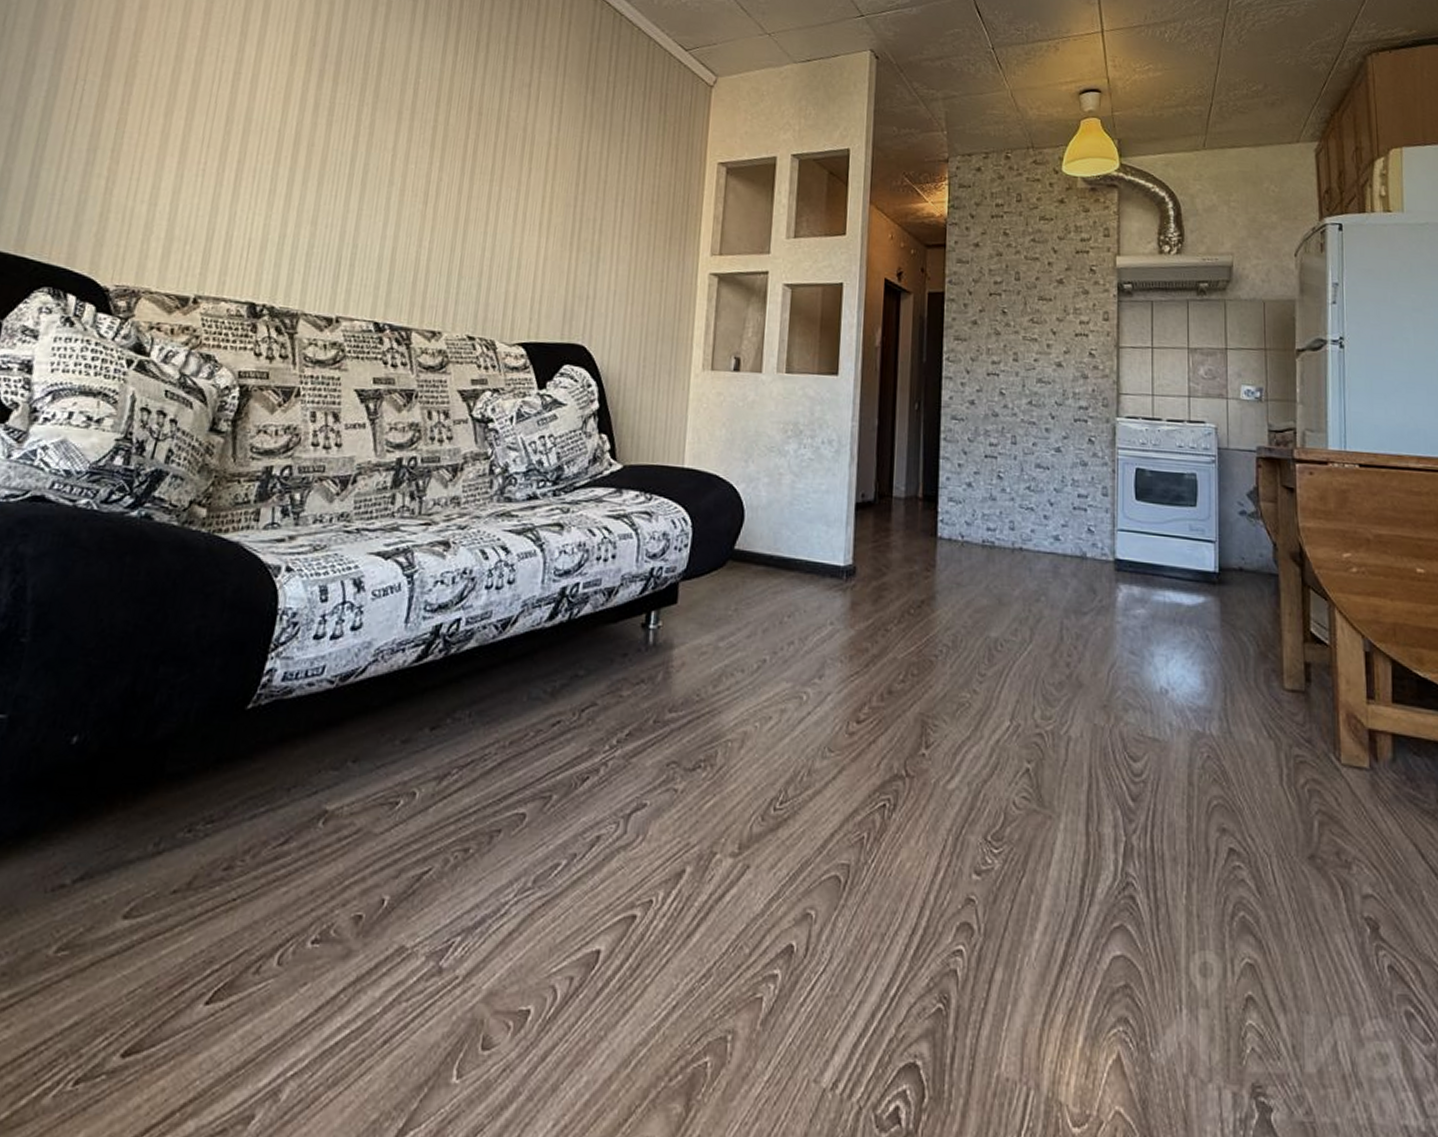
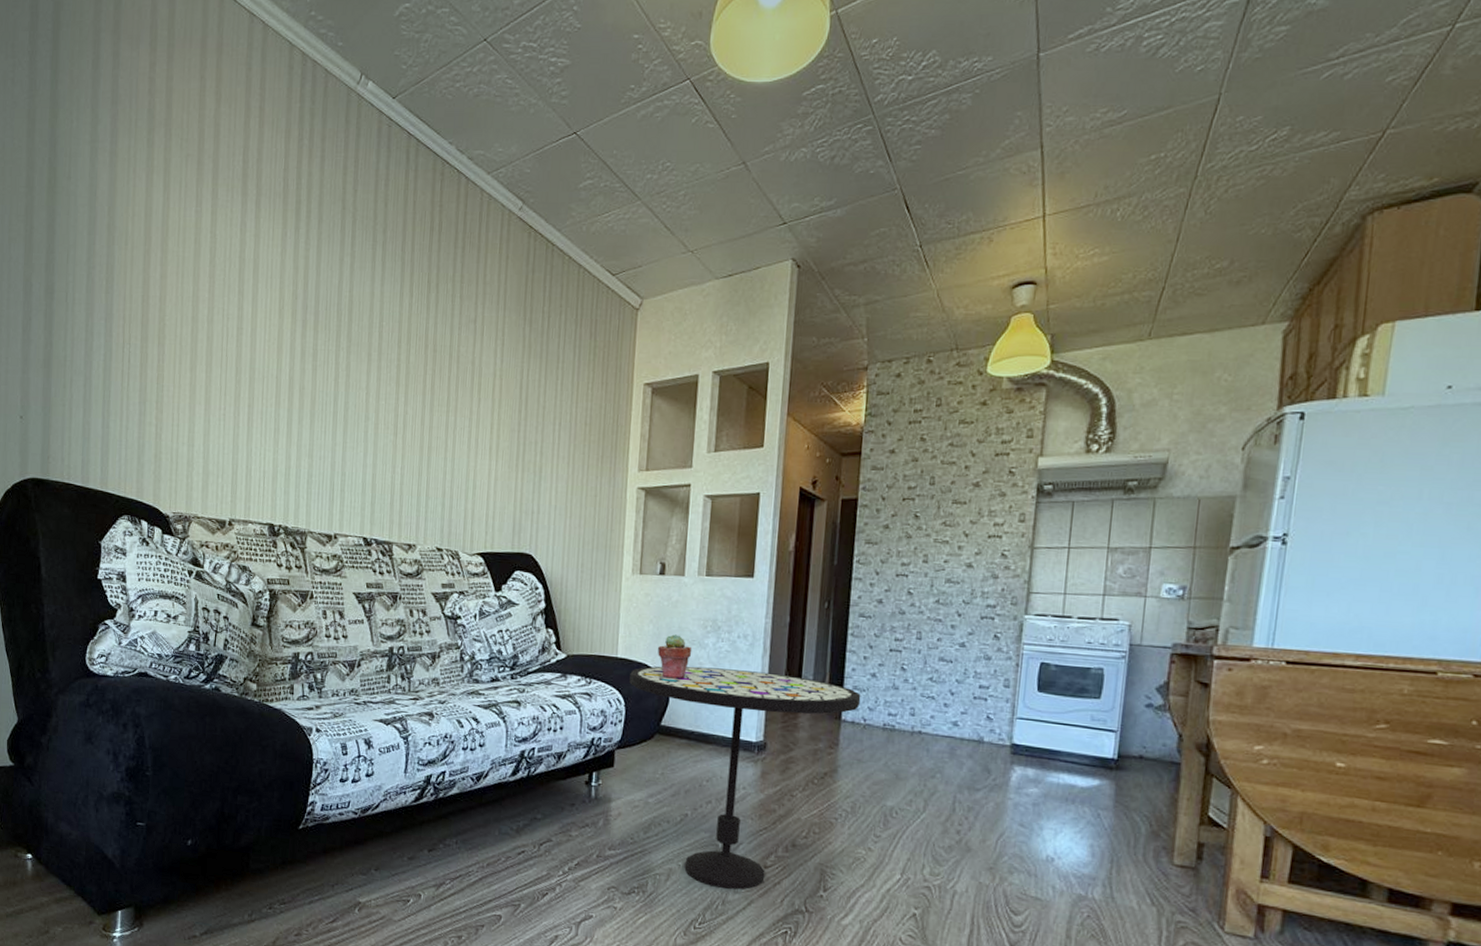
side table: none [697,477,957,755] -> present [629,666,861,890]
potted succulent: none [731,440,771,493] -> present [658,634,692,680]

